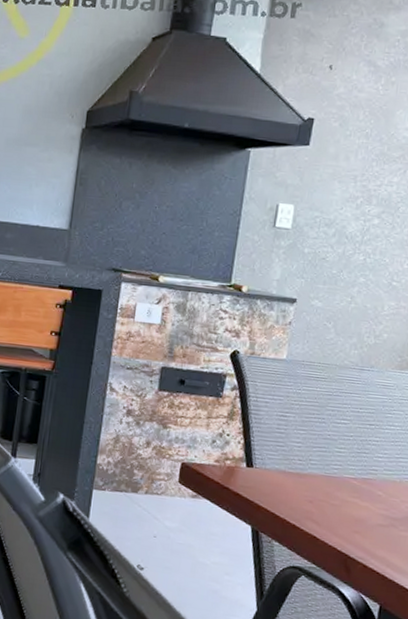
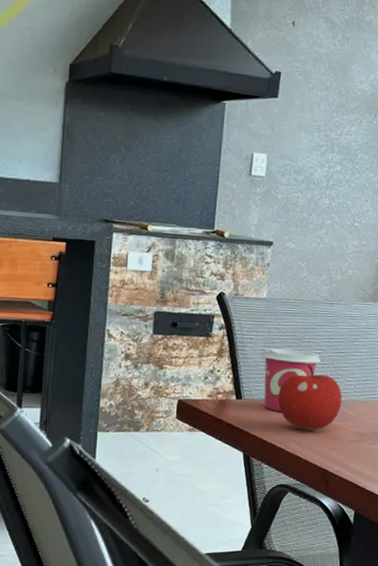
cup: none [277,413,347,484] -> present [261,348,322,411]
fruit: none [294,435,370,510] -> present [278,364,342,431]

